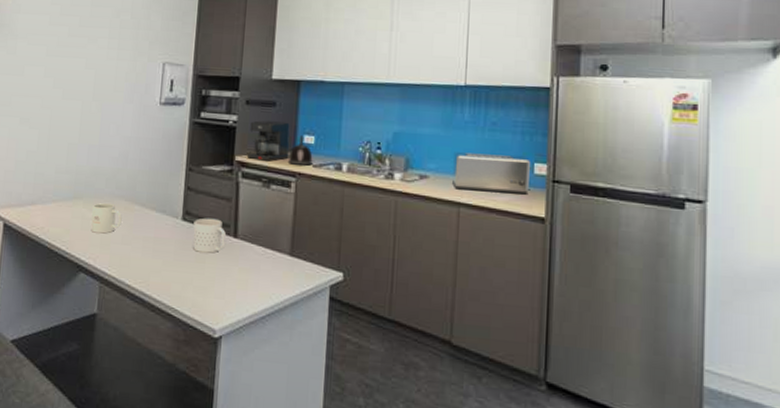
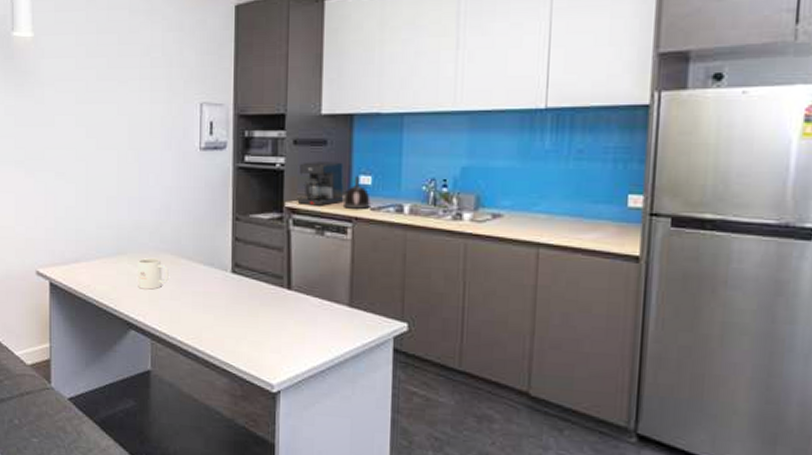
mug: present [193,218,226,254] -> none [244,269,280,307]
toaster: present [452,152,531,195] -> none [531,186,625,231]

